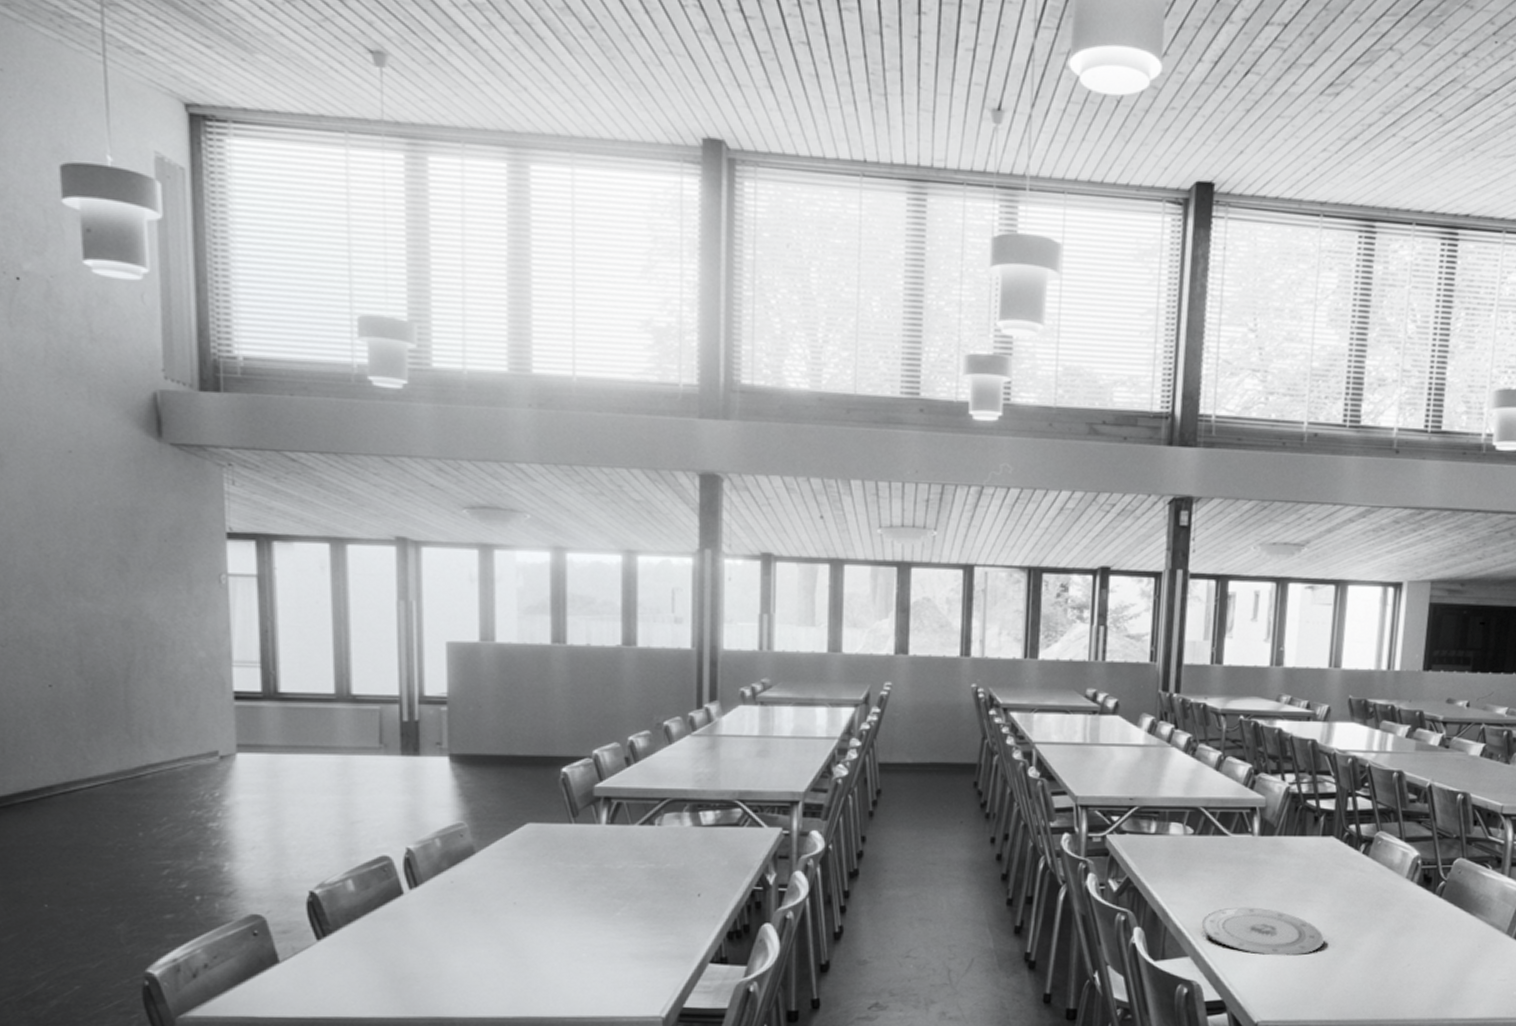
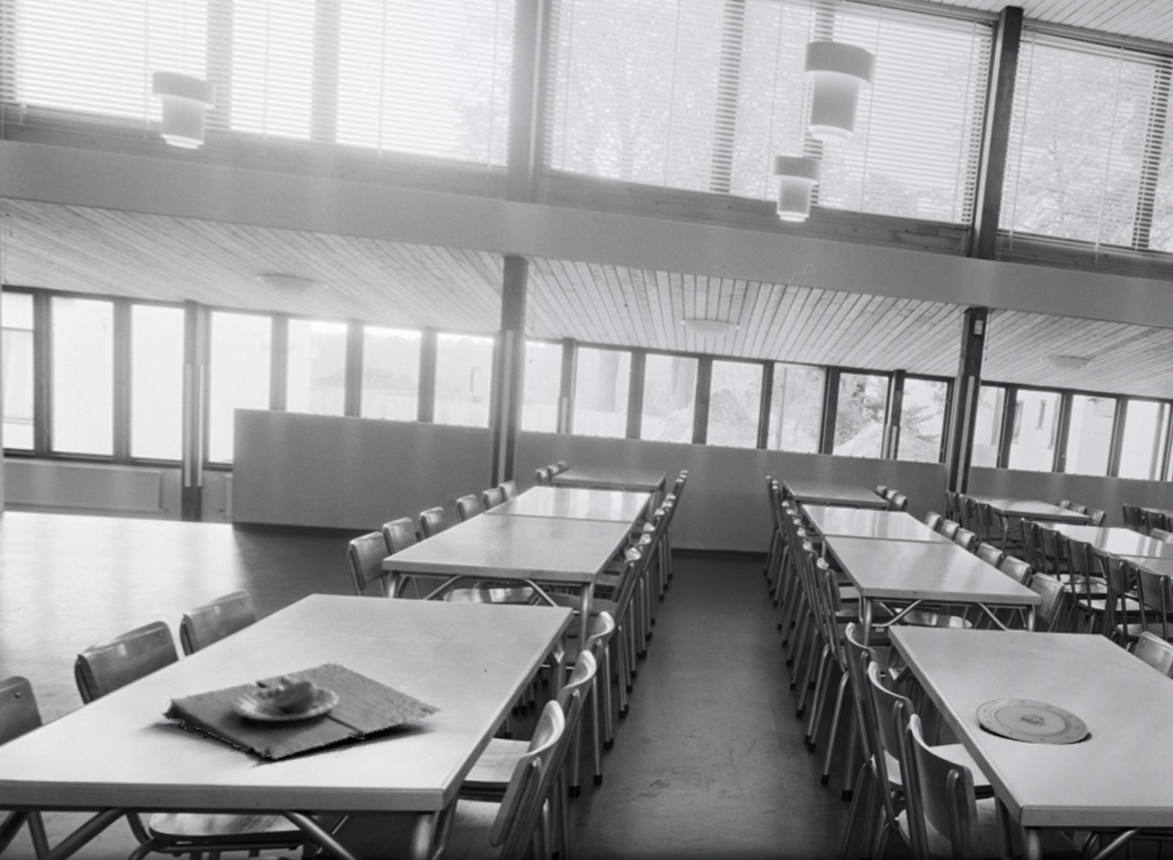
plate: none [389,889,660,992] -> present [161,660,444,761]

